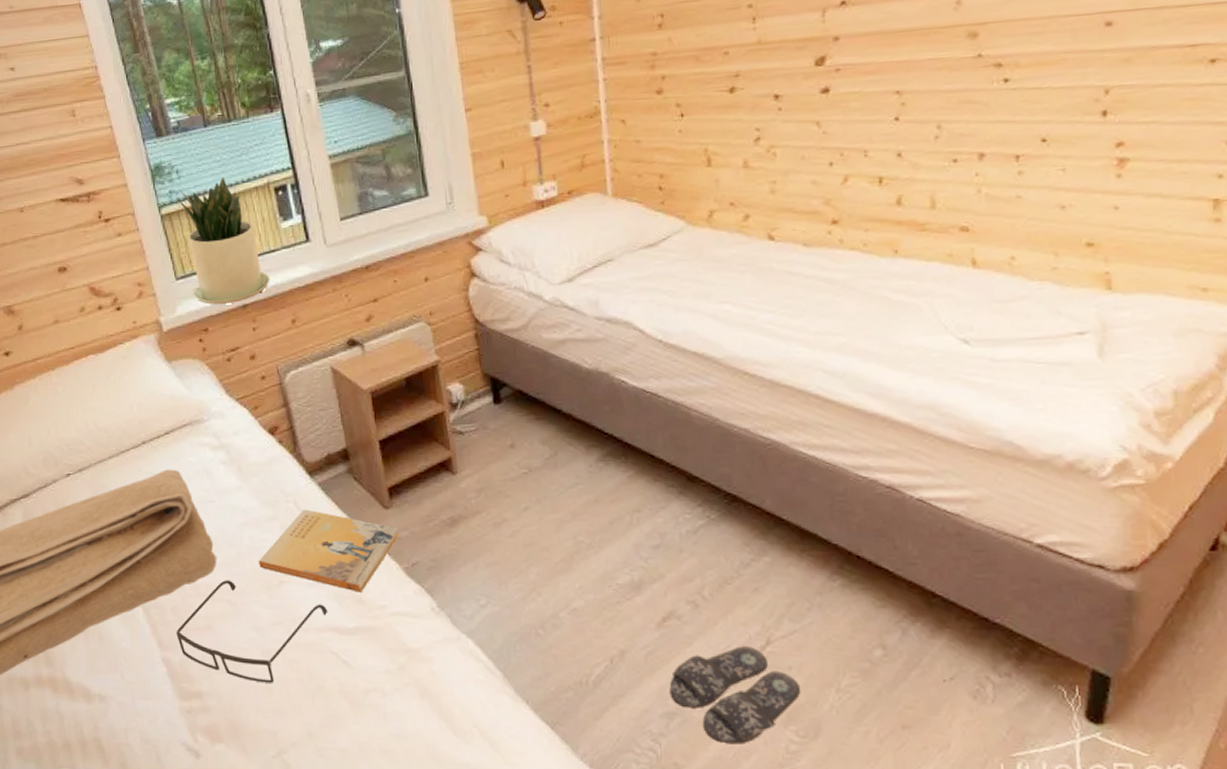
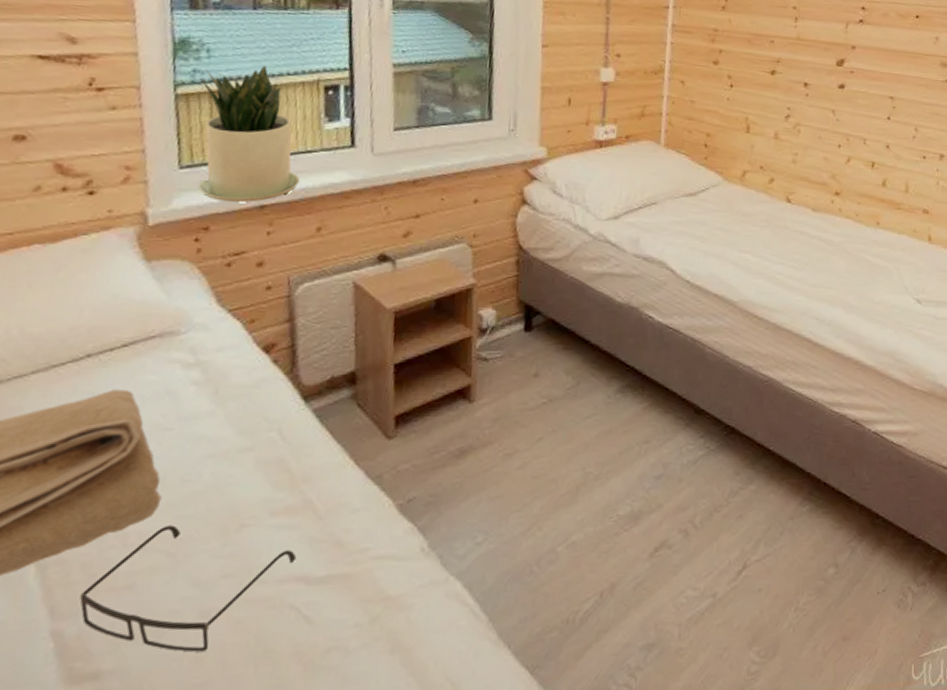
book: present [259,509,399,592] -> none [217,439,399,534]
slippers: present [669,646,800,745] -> none [652,572,766,671]

